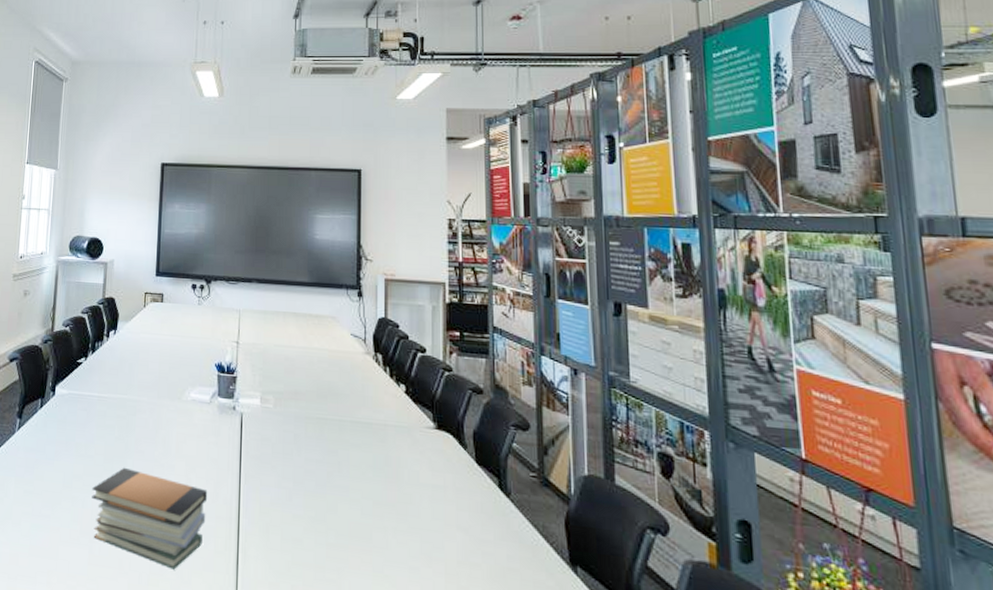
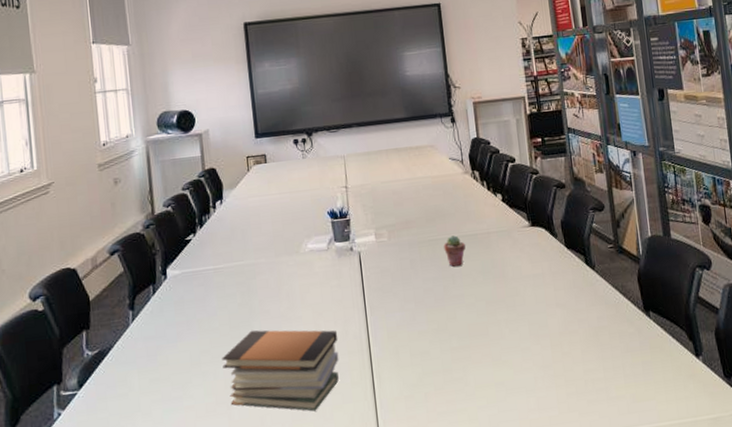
potted succulent: none [333,419,358,454] -> present [443,235,466,267]

